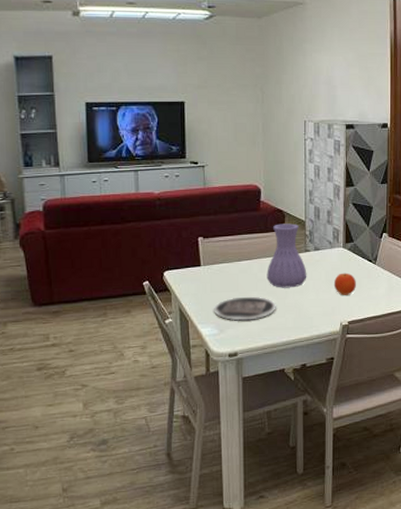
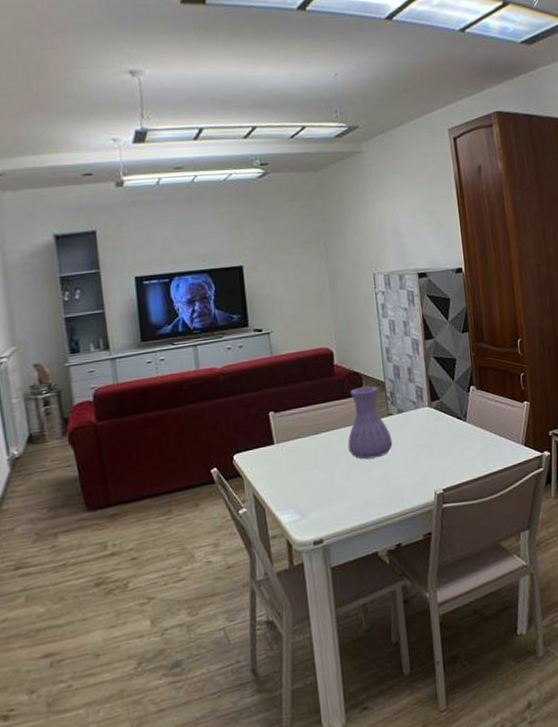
plate: present [213,296,277,321] -> none [291,472,363,503]
fruit: present [333,272,356,296] -> none [422,434,448,461]

